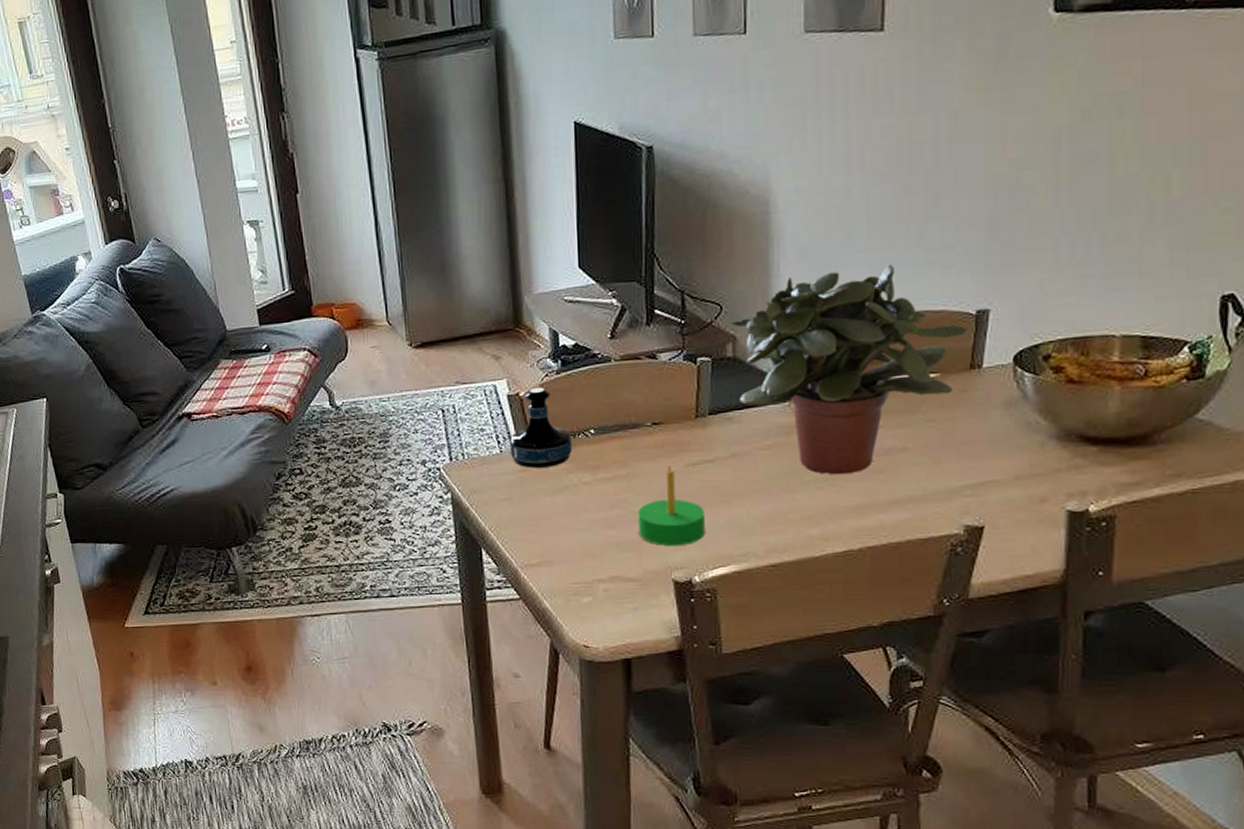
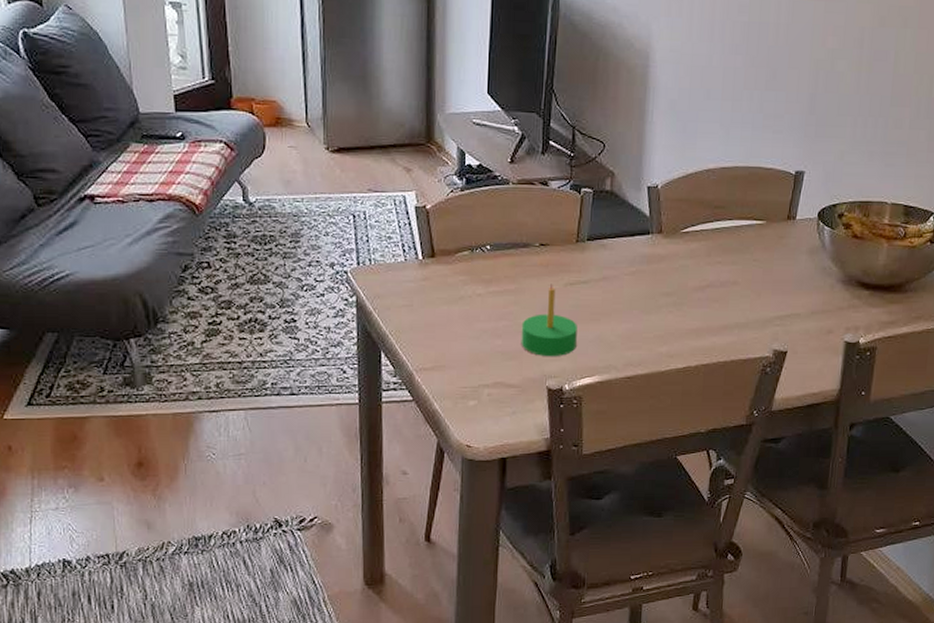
tequila bottle: present [510,387,572,468] -> none [414,201,470,278]
potted plant: present [731,264,968,475] -> none [611,124,788,301]

